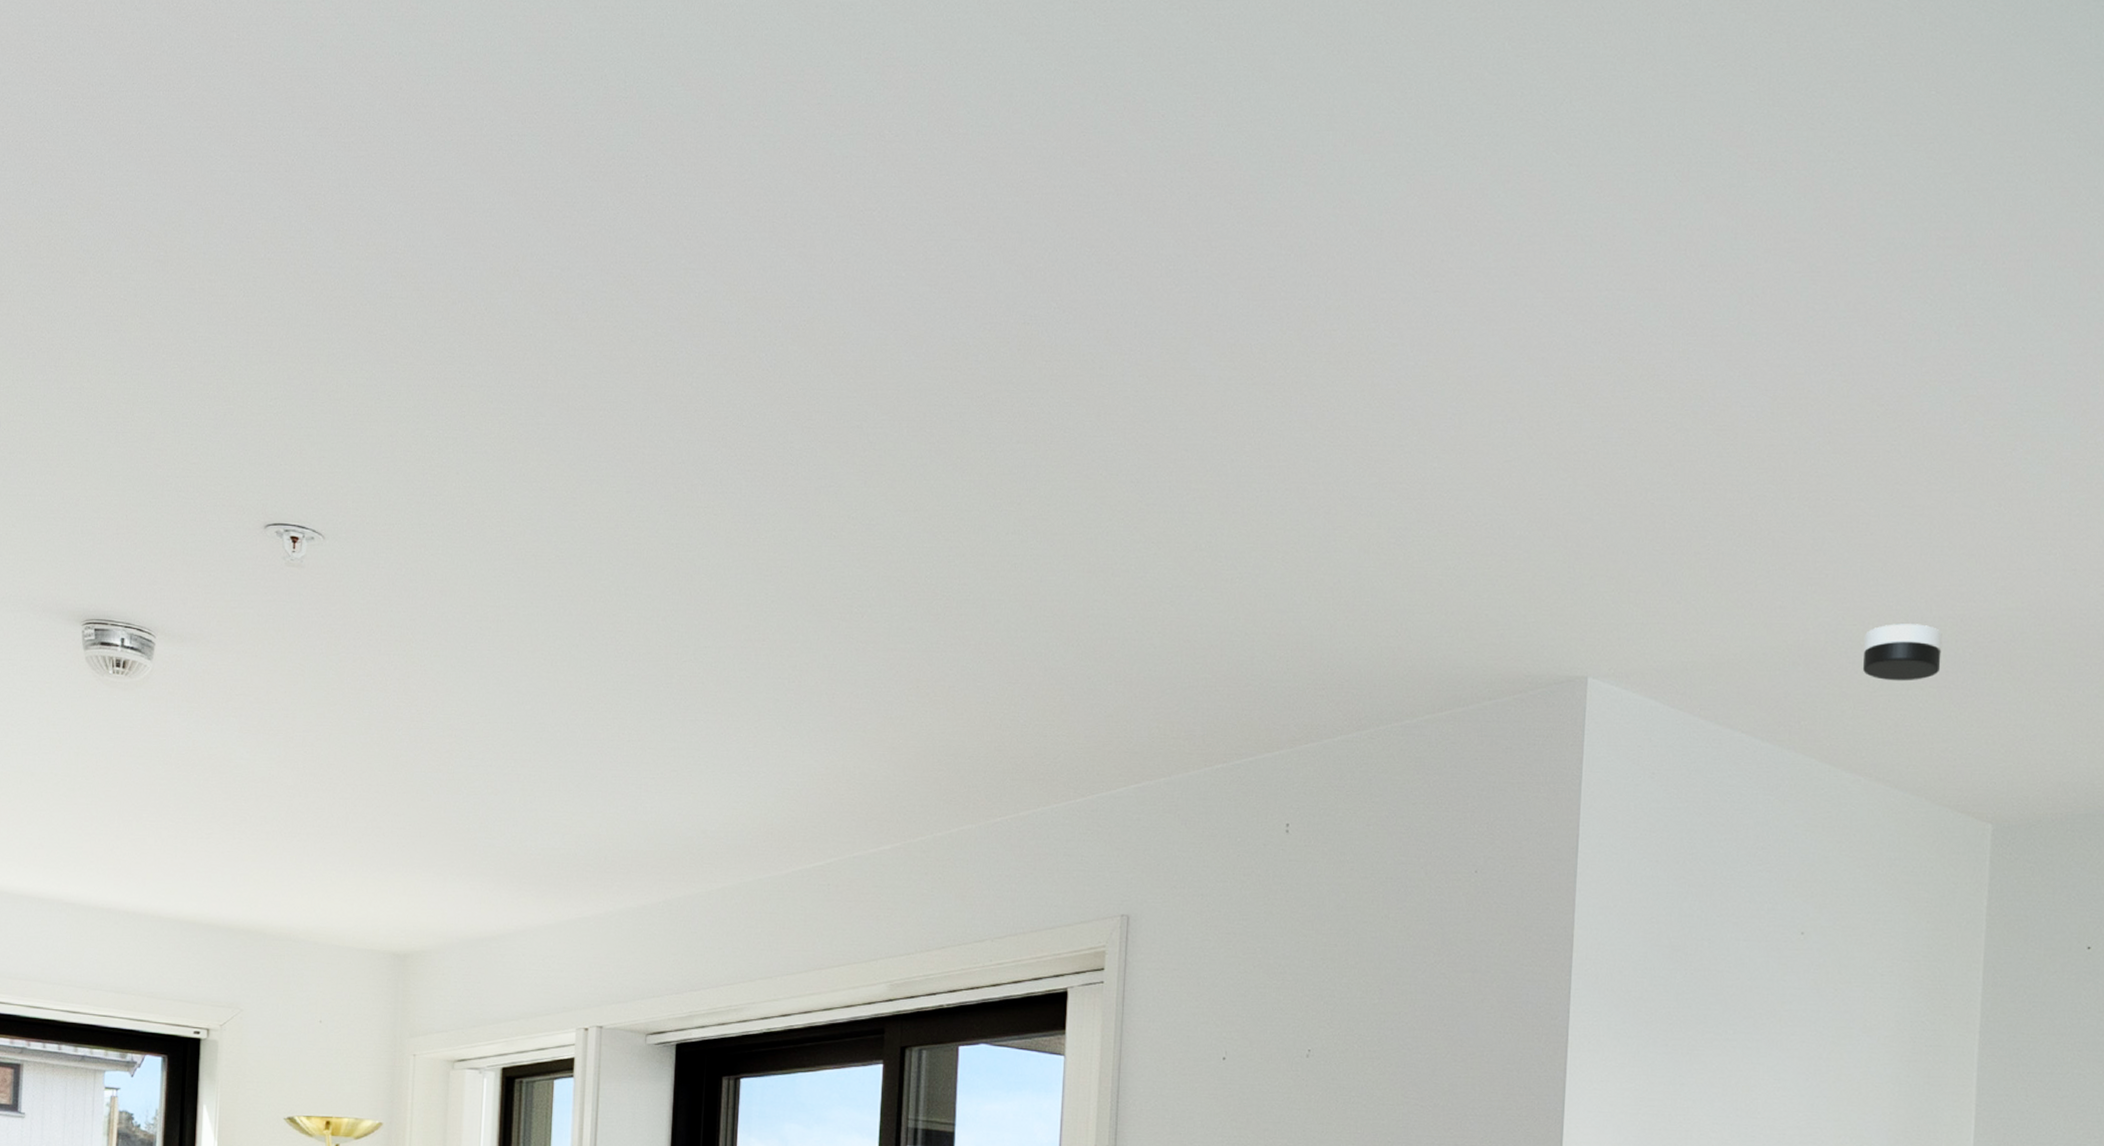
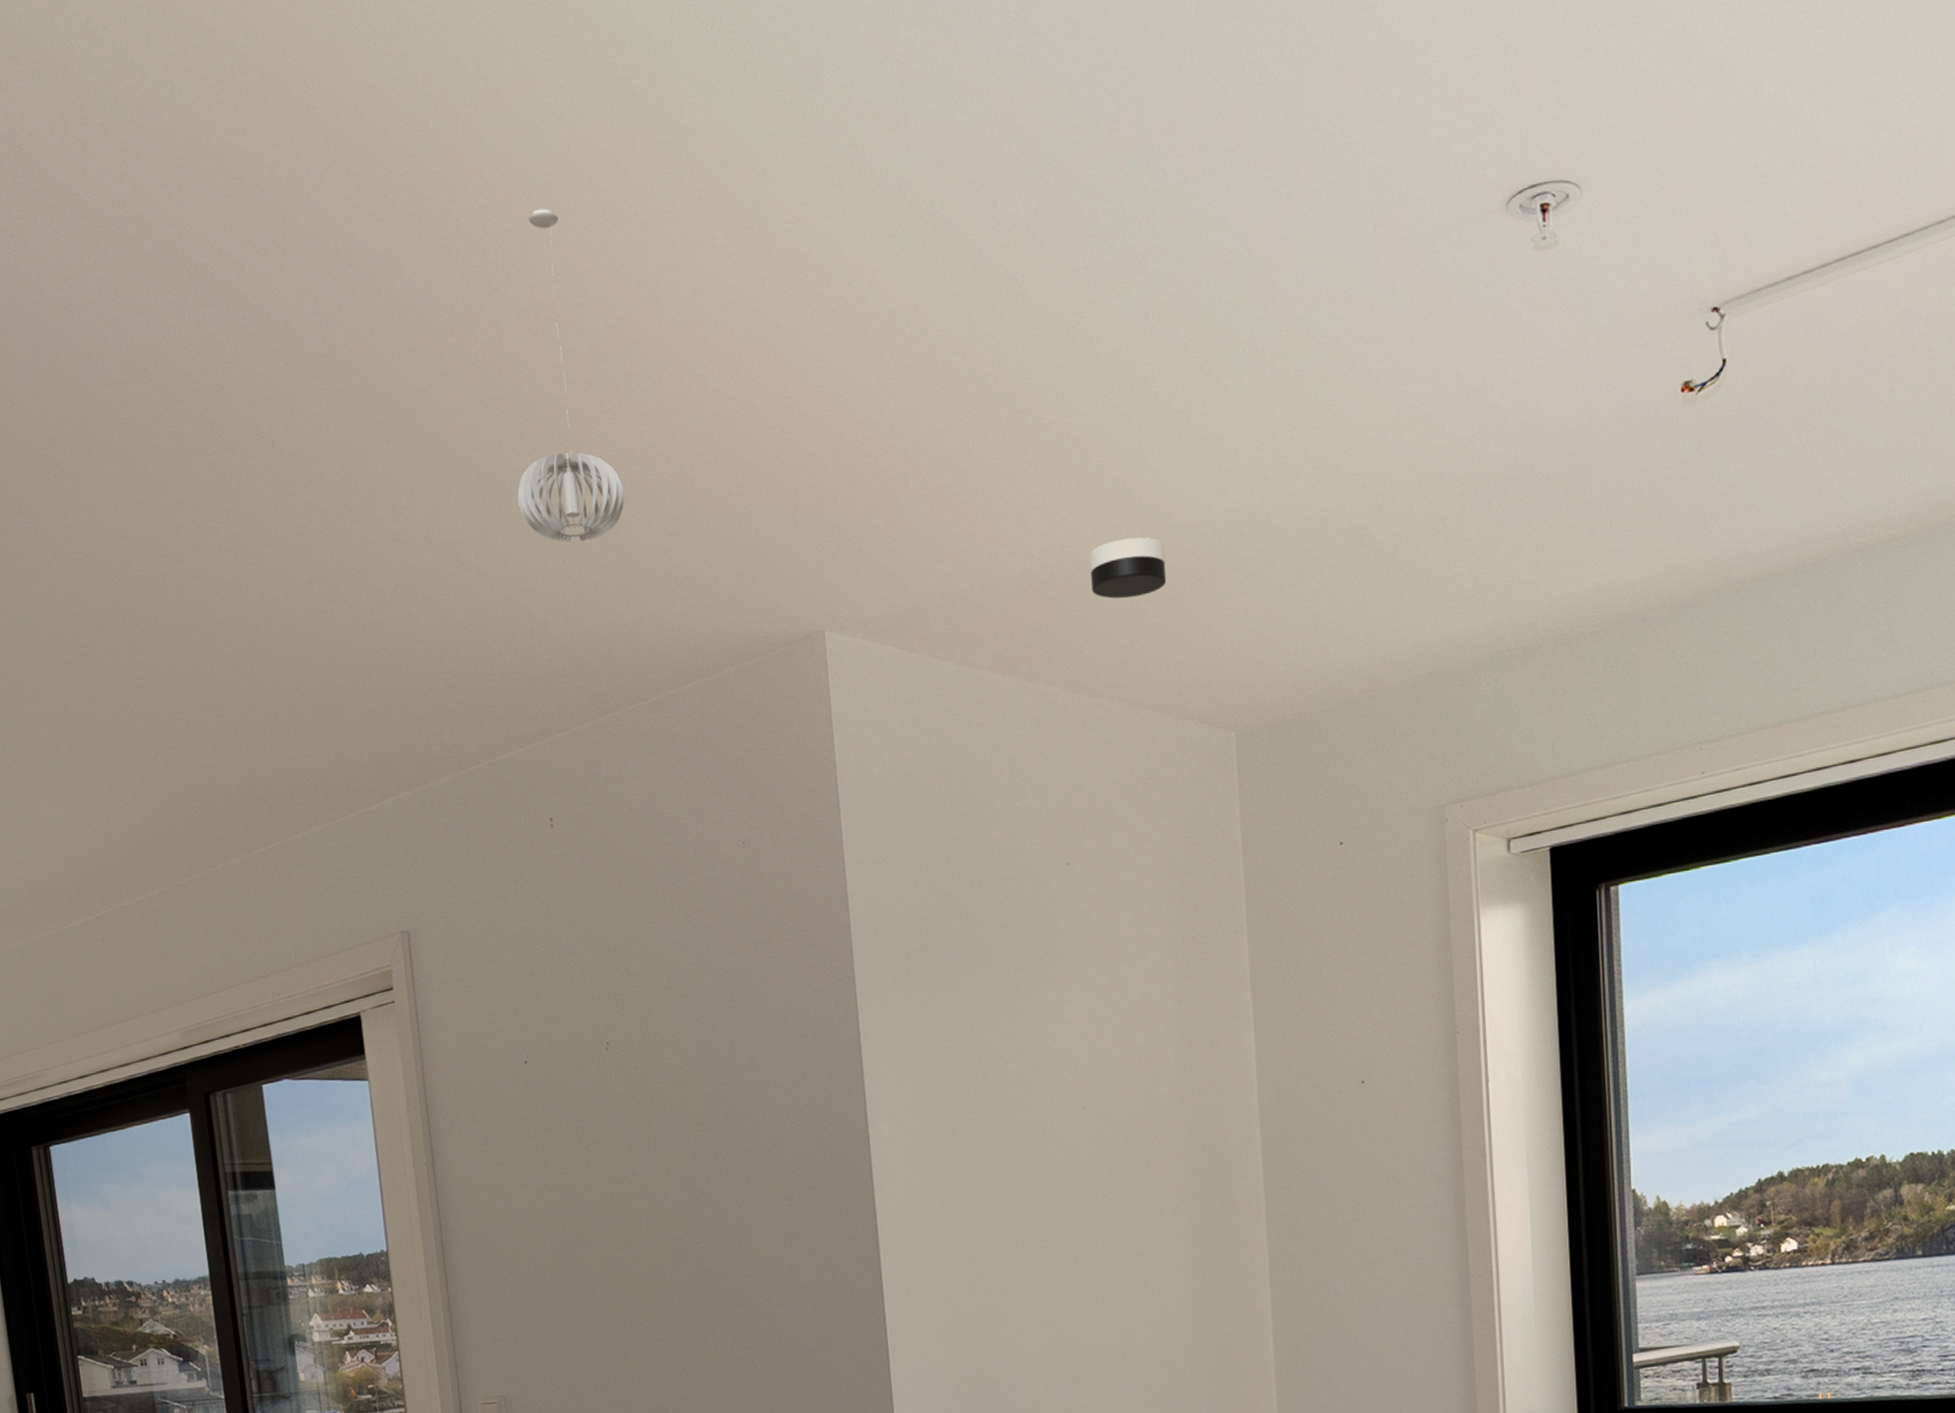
pendant light: none [1304,253,1409,565] -> present [517,208,625,543]

